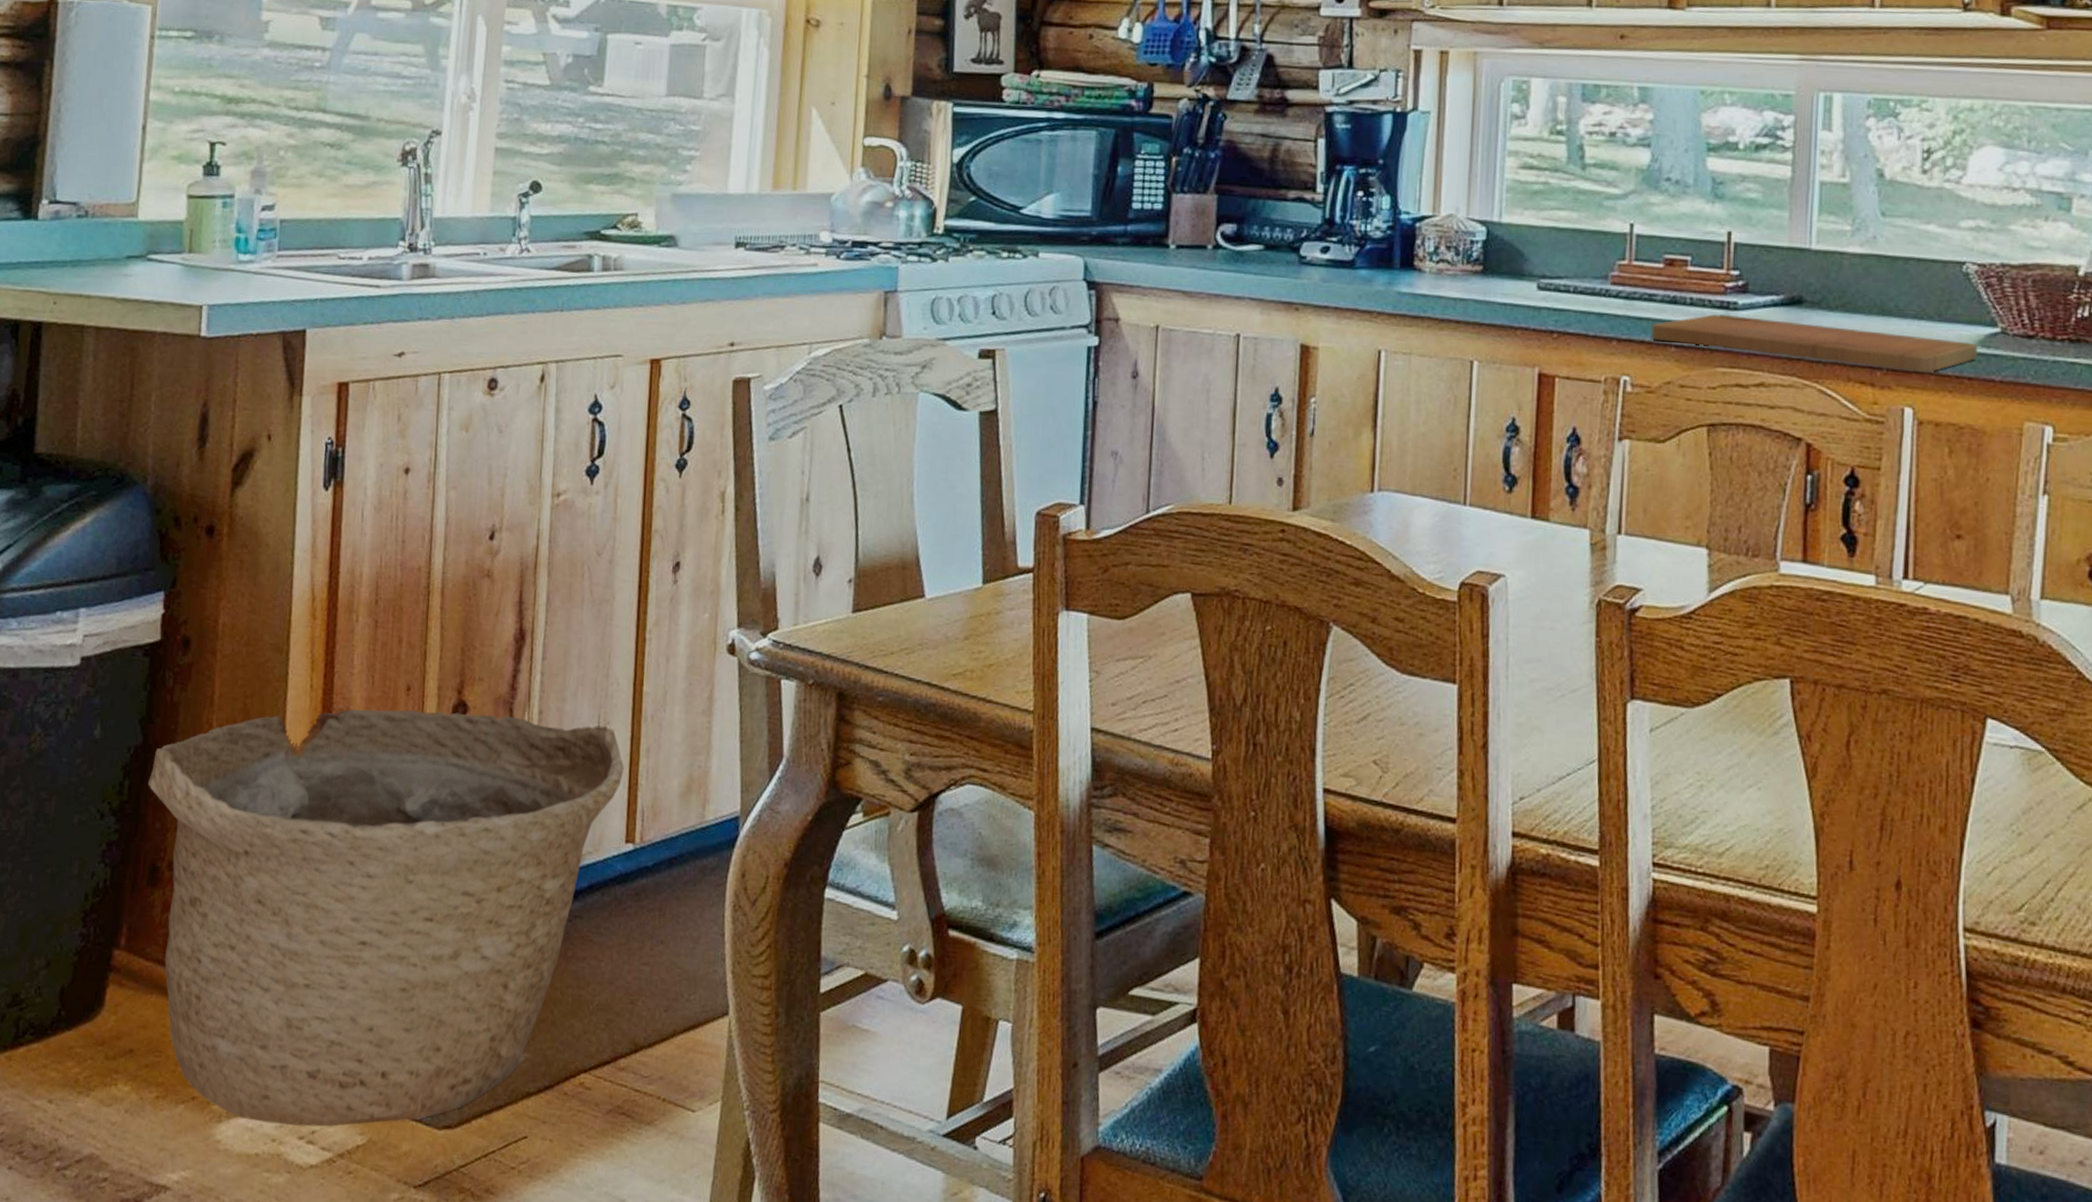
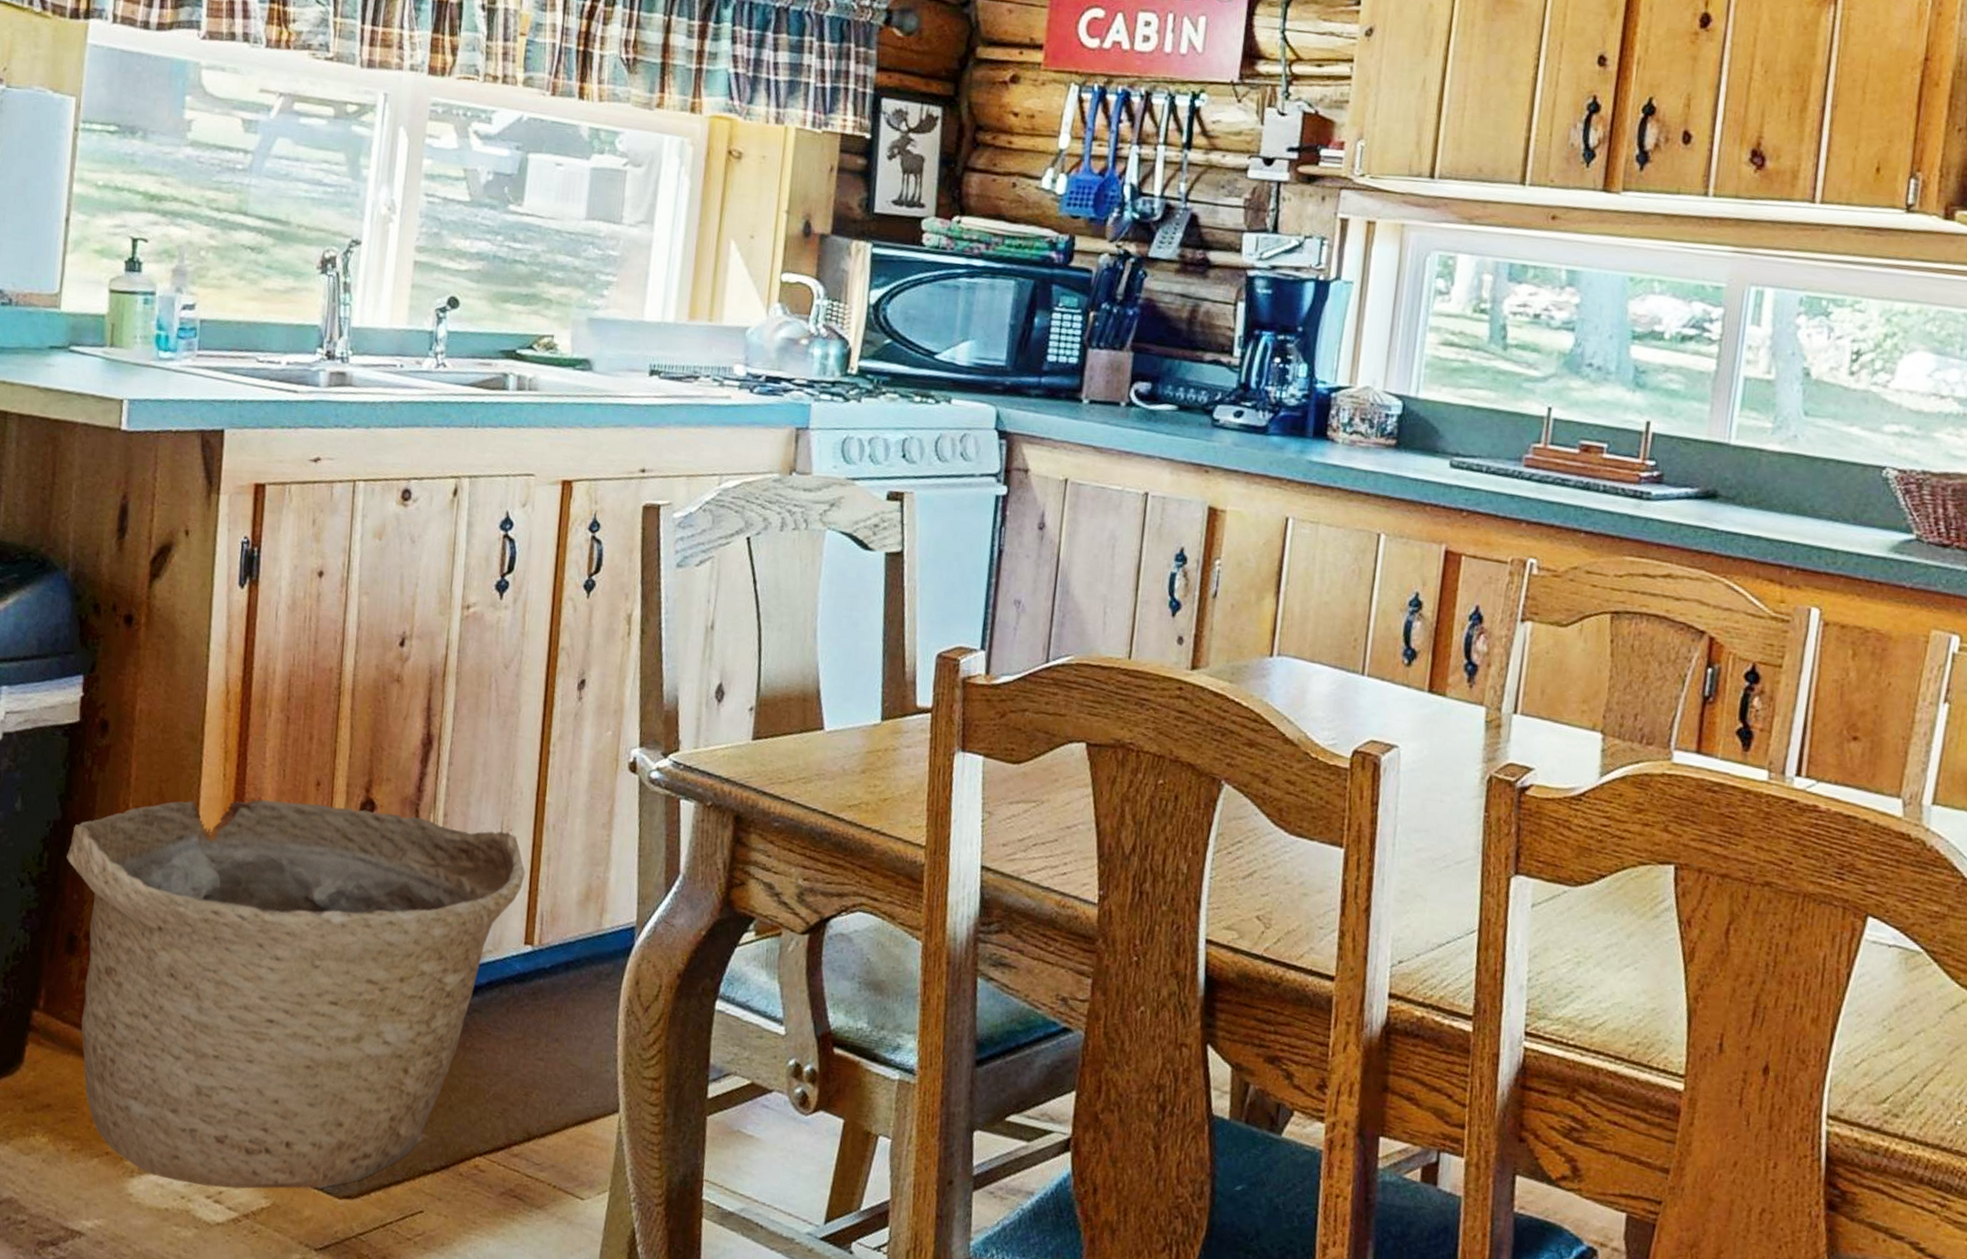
cutting board: present [1651,314,1978,373] -> none [1561,503,1892,575]

